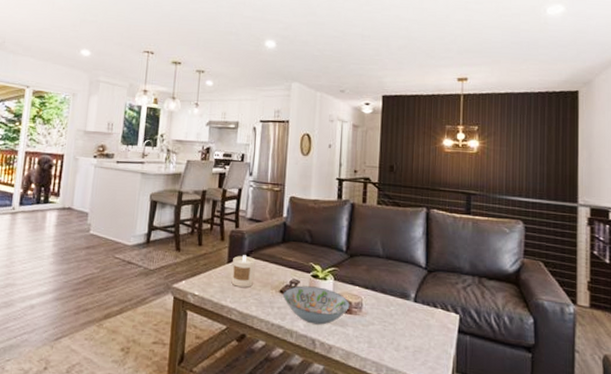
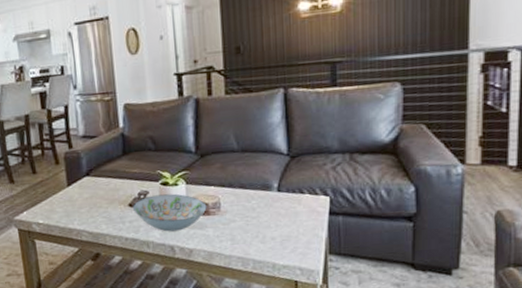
candle: present [231,255,256,287] -> none [72,175,100,208]

